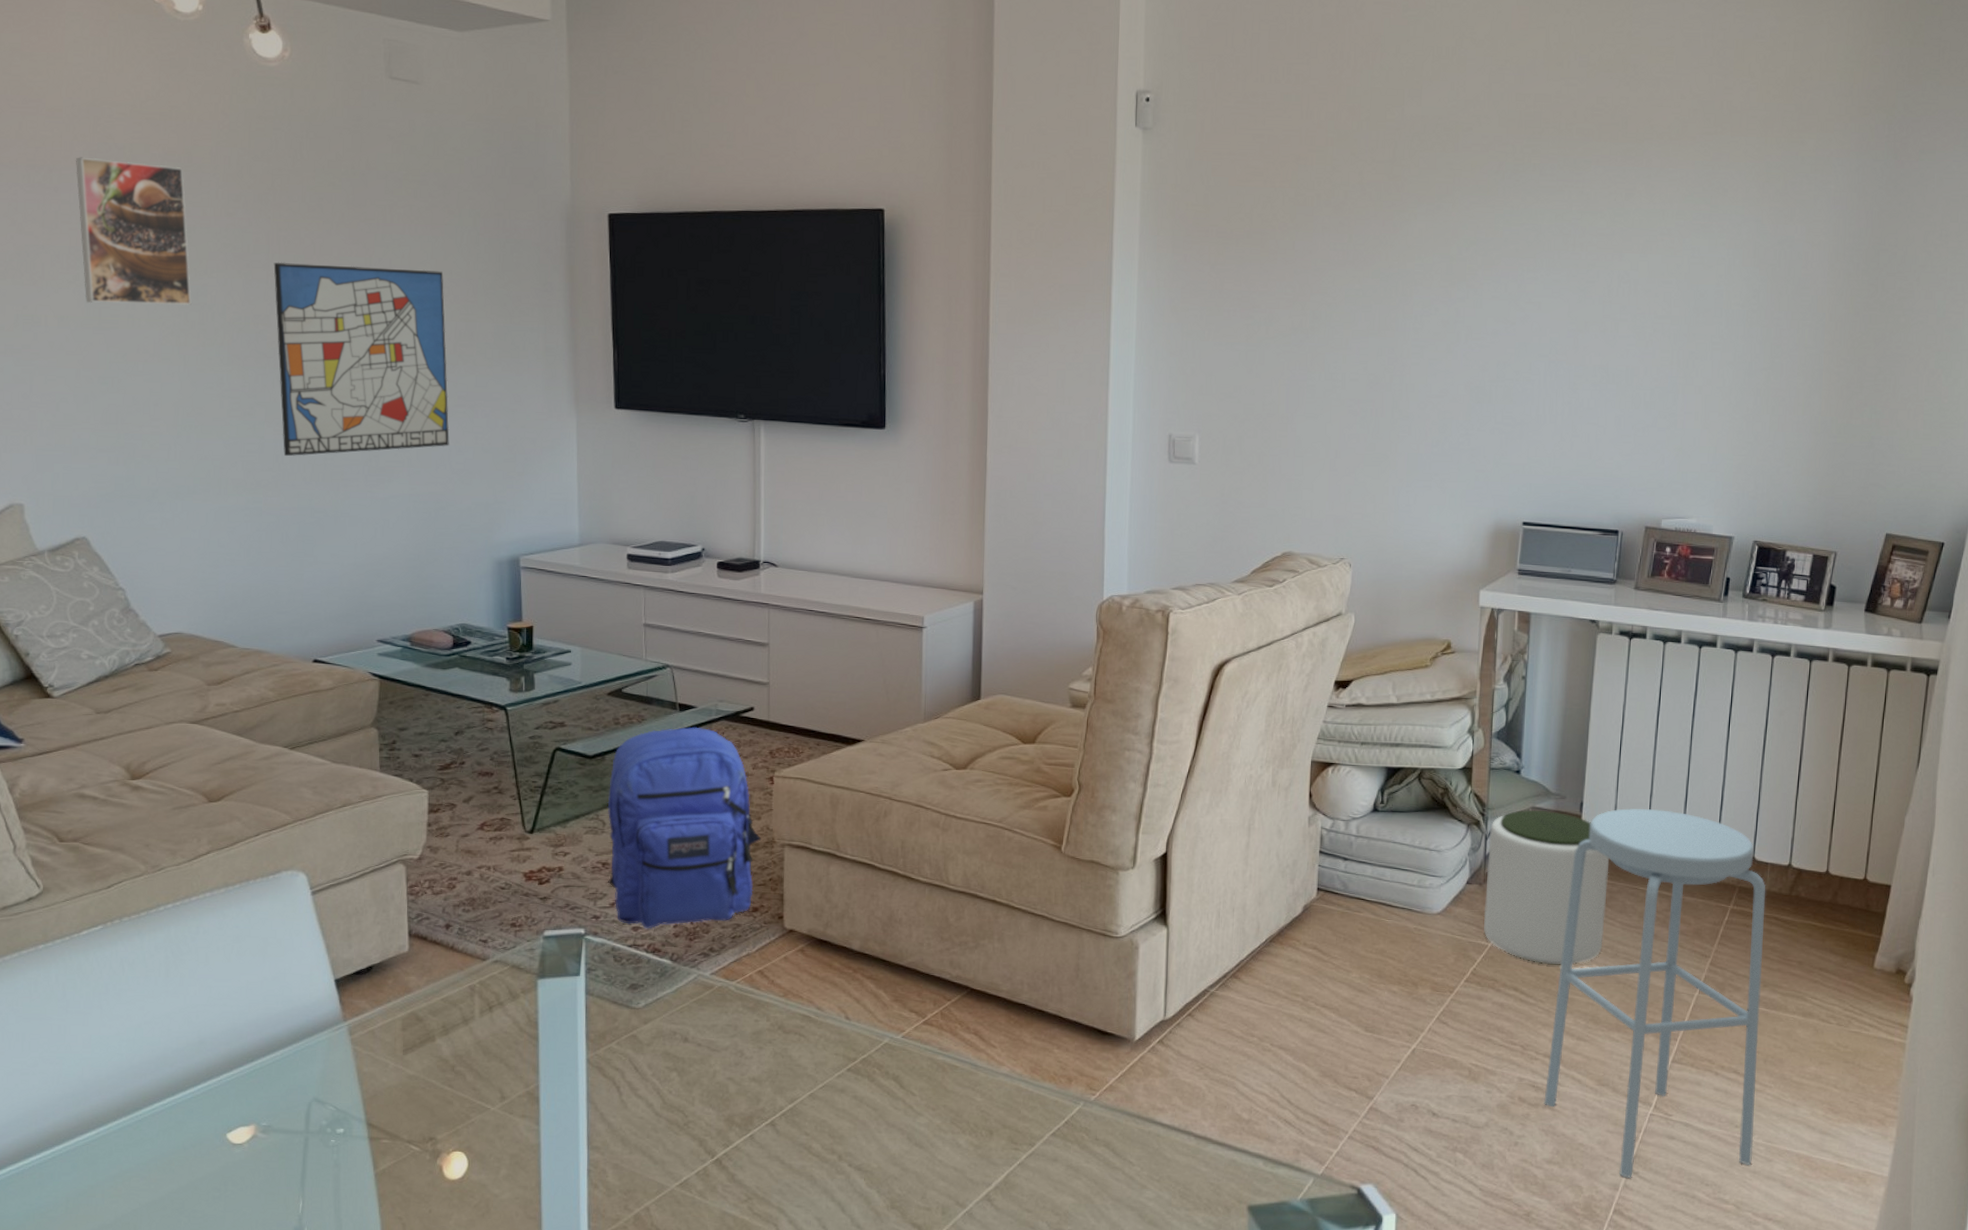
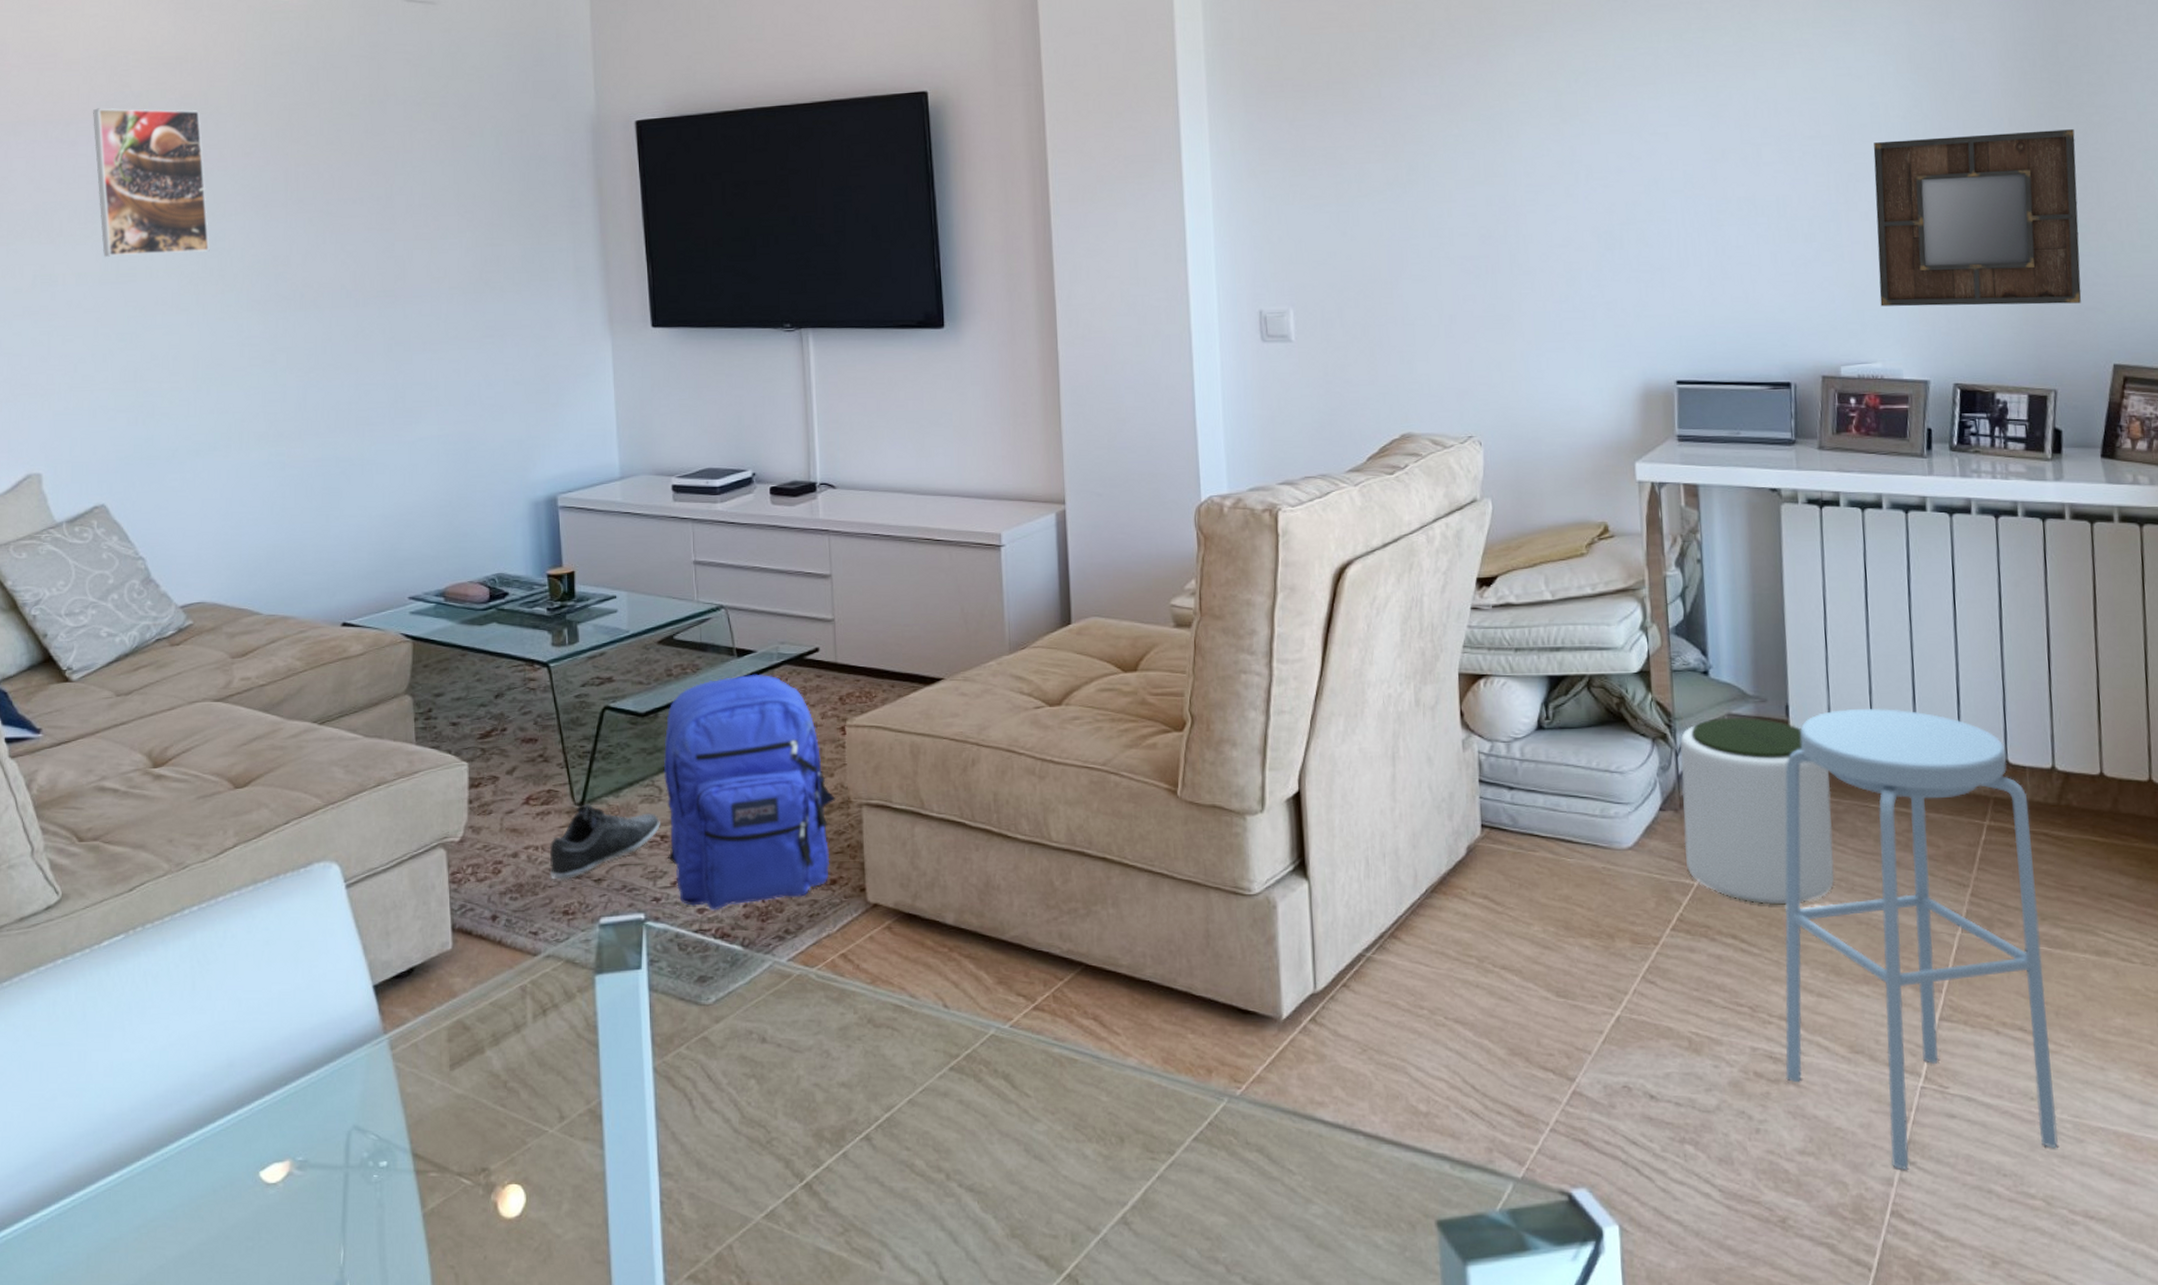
wall art: present [273,262,450,457] -> none [292,195,478,404]
shoe: none [500,831,603,897] -> present [549,803,660,880]
home mirror: none [1702,325,1883,479] -> present [1873,129,2082,307]

